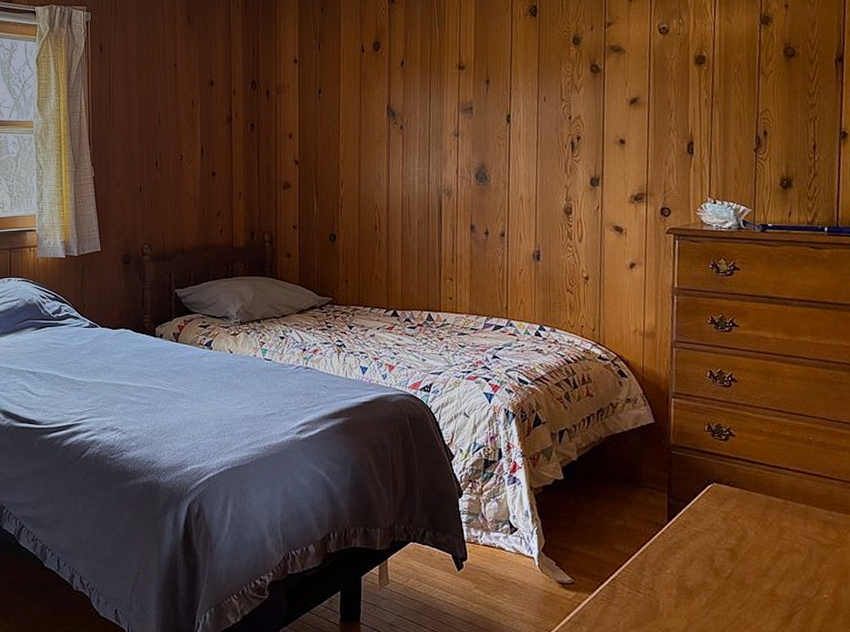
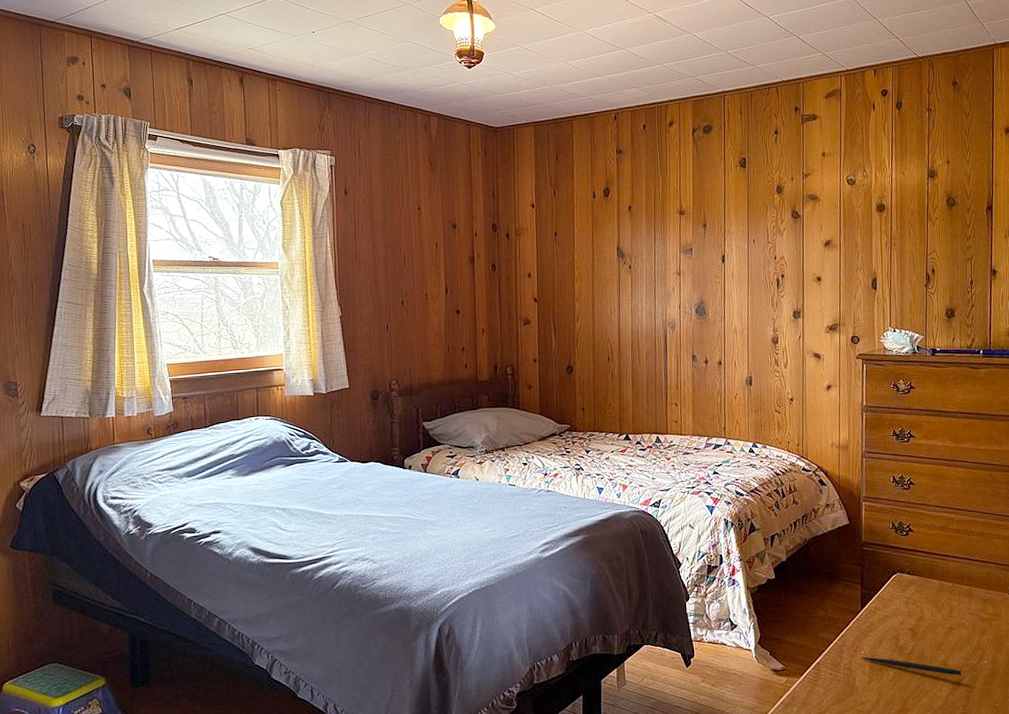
pen: none [666,577,794,610] -> present [860,656,962,676]

